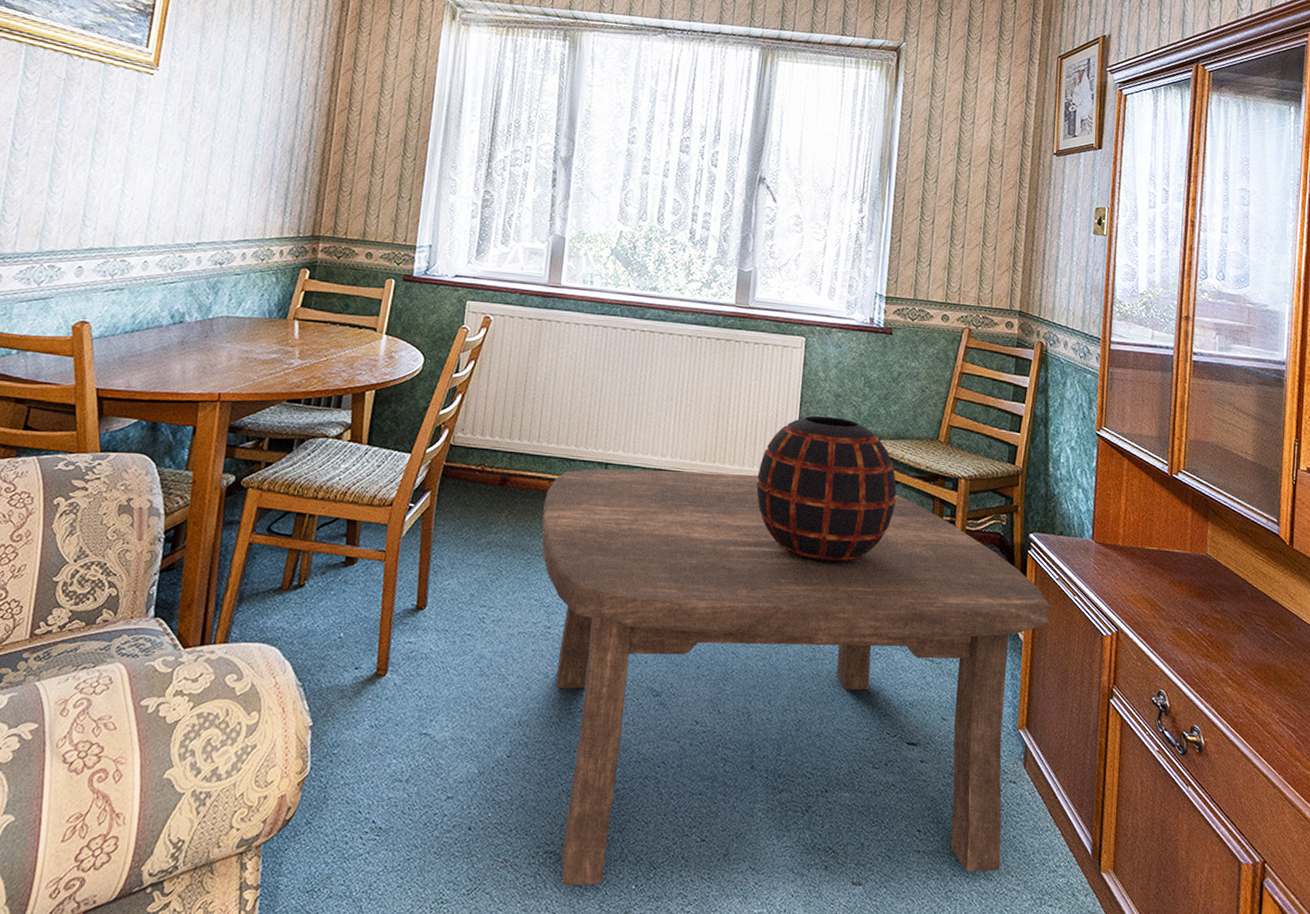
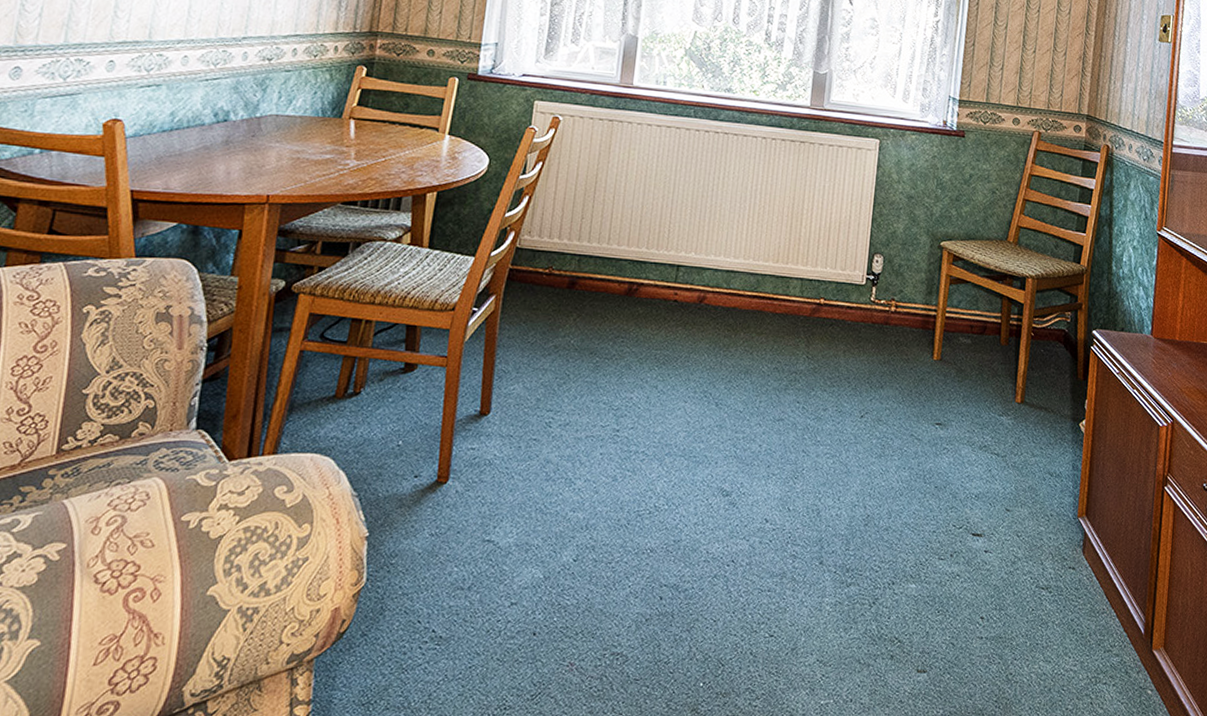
coffee table: present [542,468,1050,886] -> none [611,270,1110,686]
decorative vase: present [756,415,897,564] -> none [829,217,967,362]

